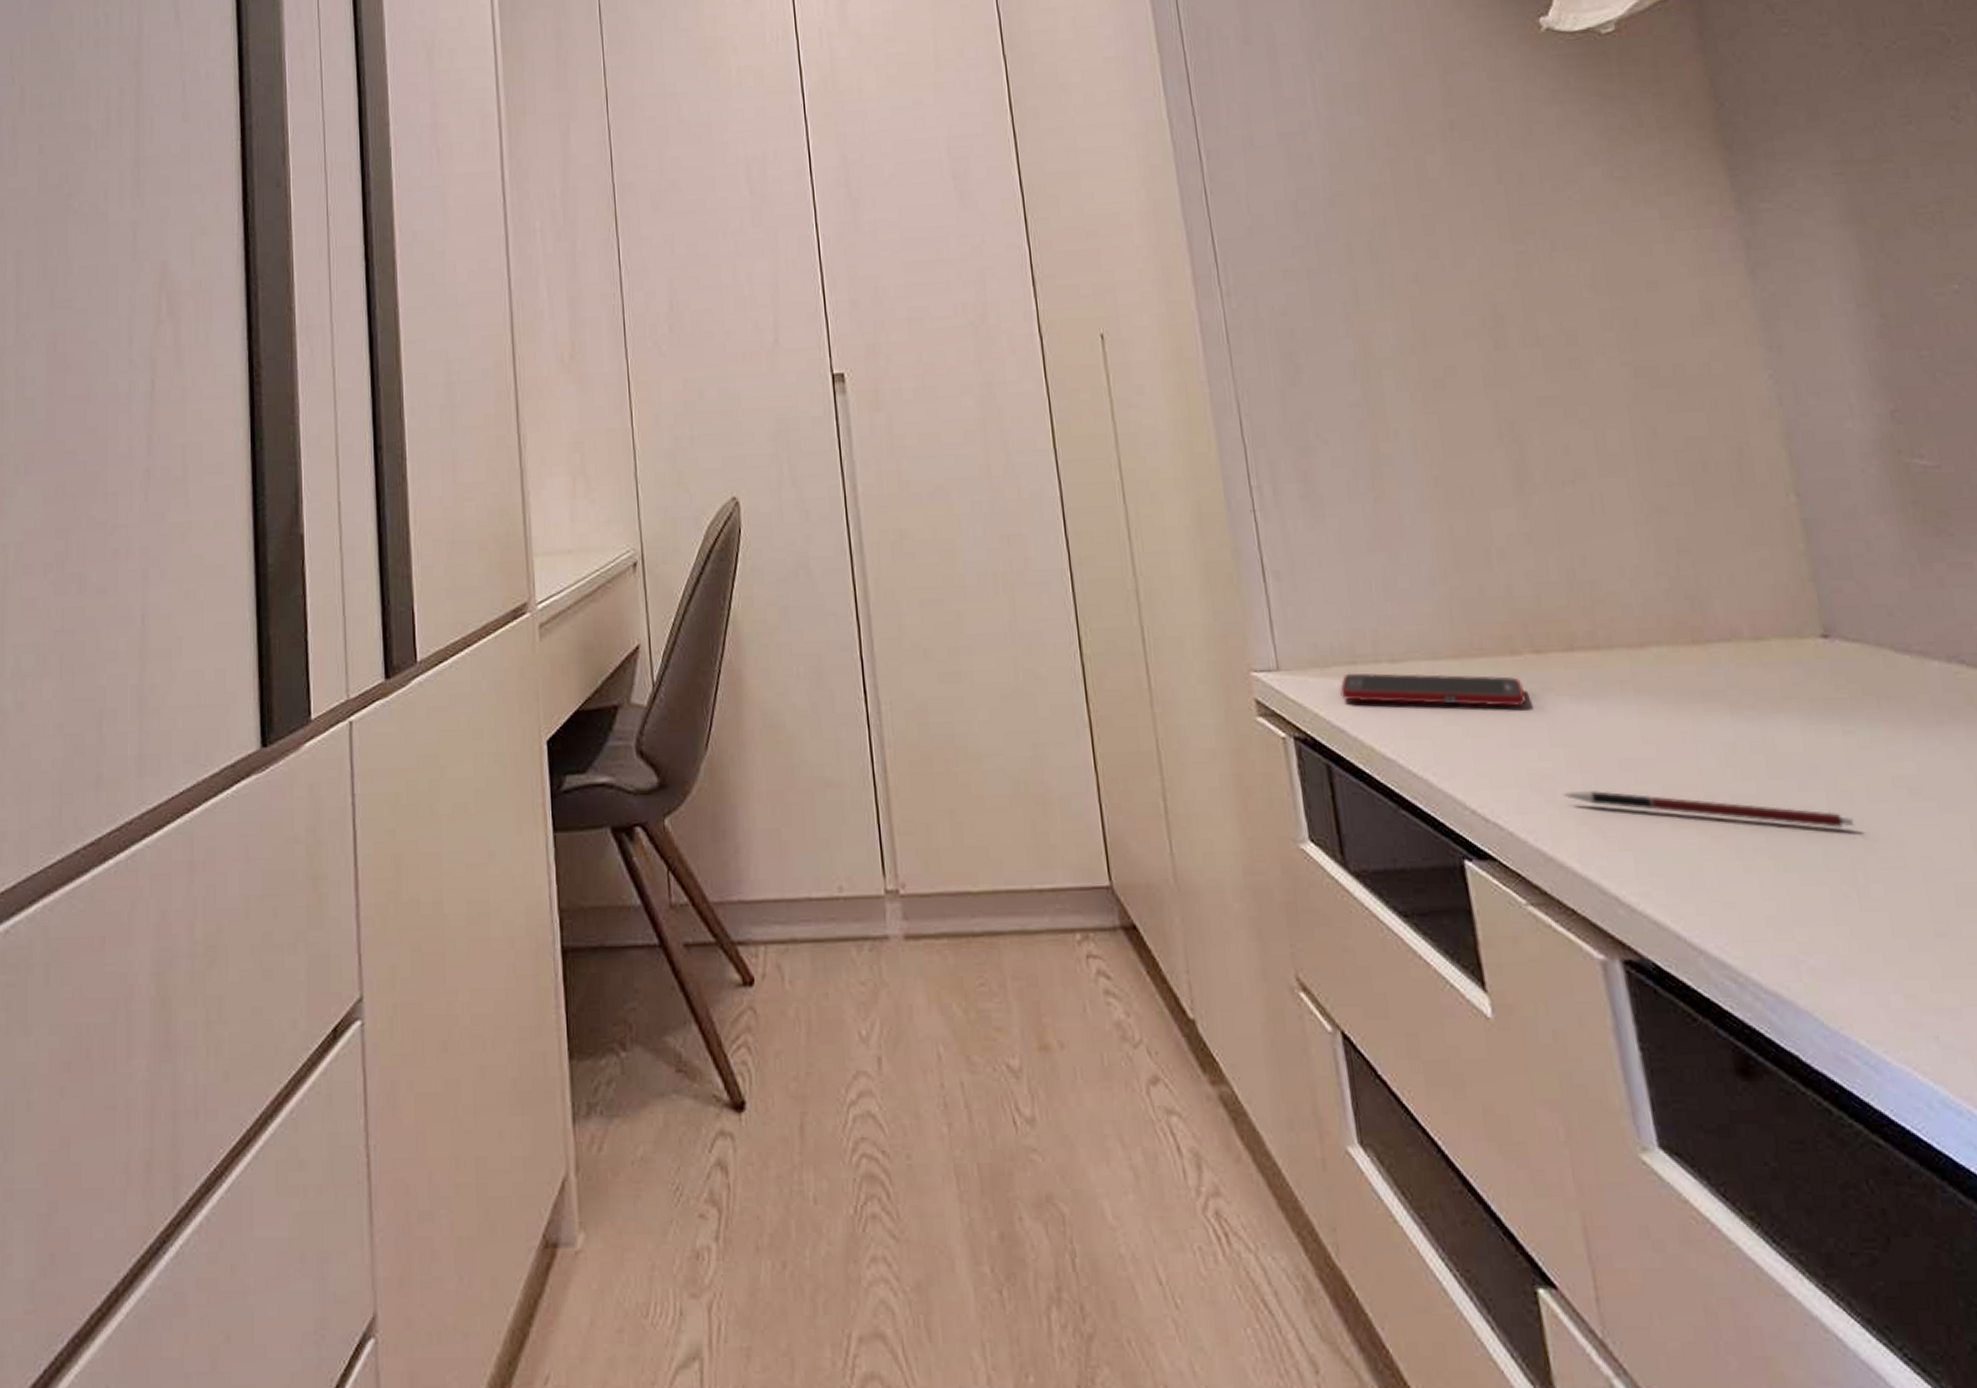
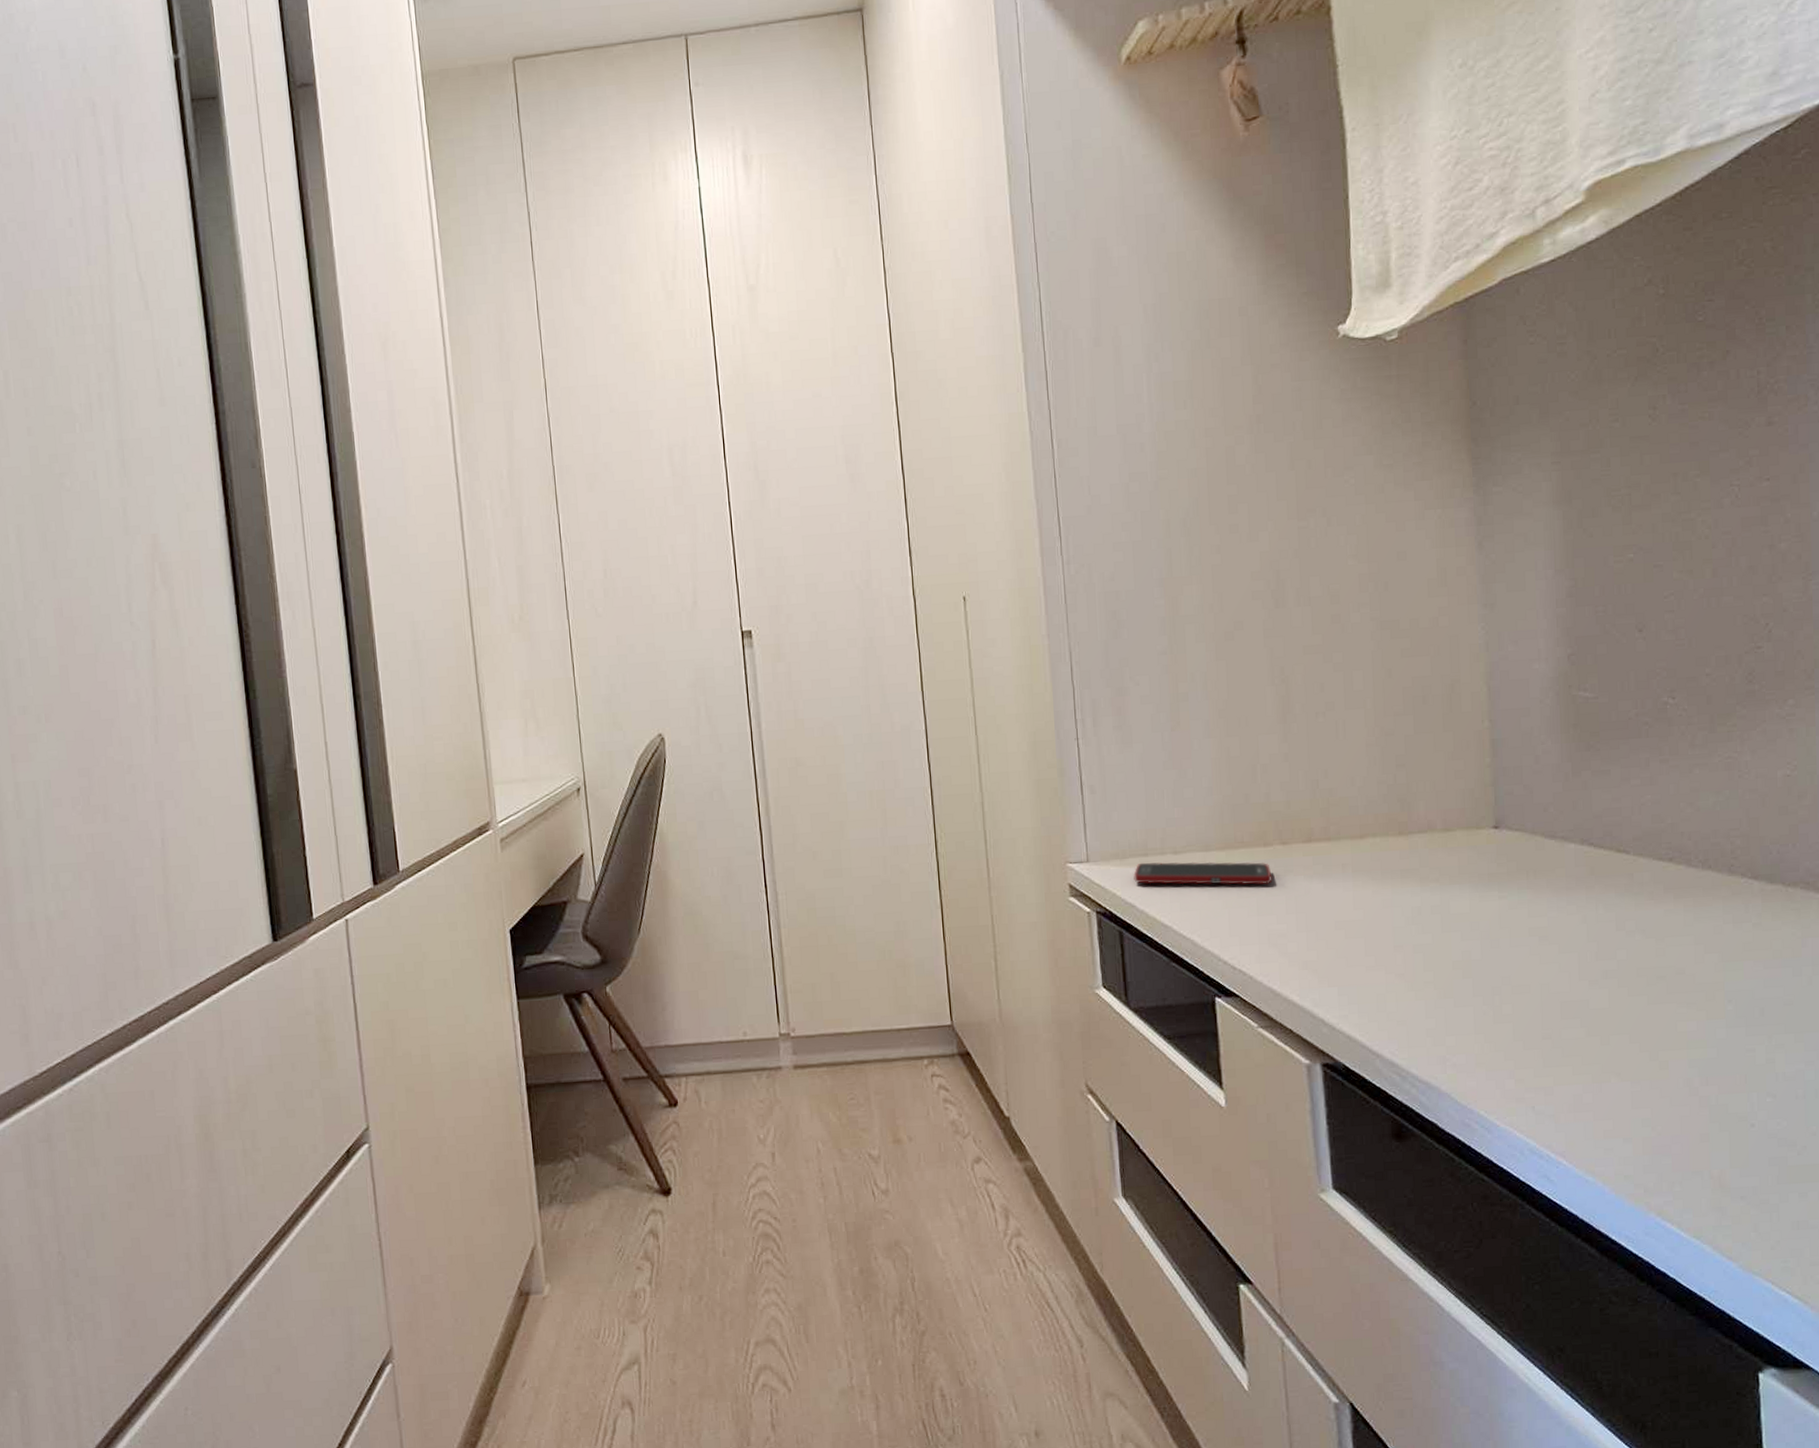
pen: present [1562,790,1855,829] -> none [1291,944,1498,967]

